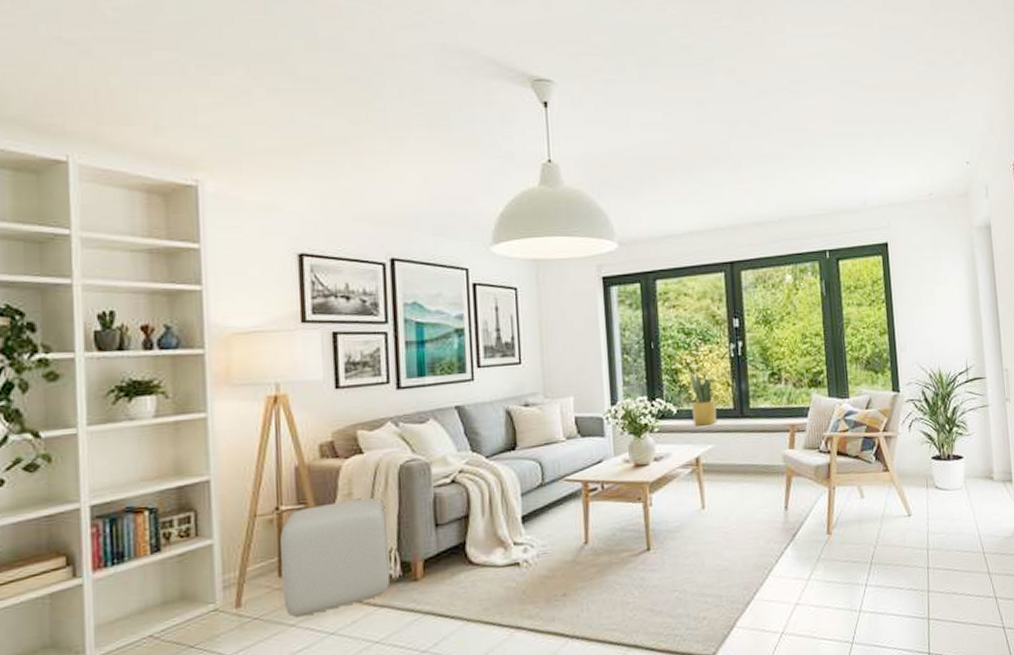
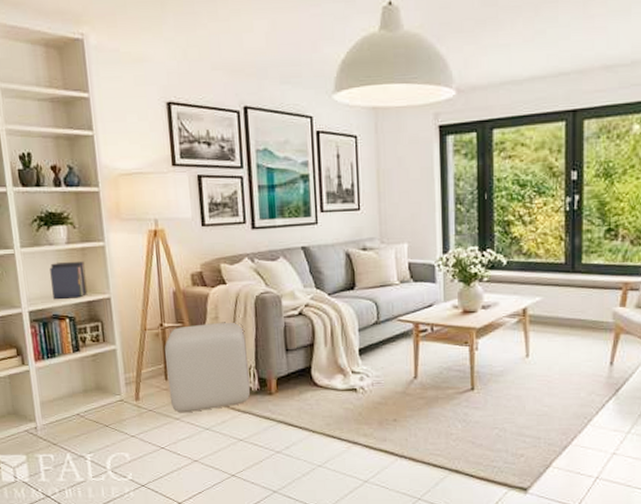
books: none [127,437,179,487] -> present [50,261,88,299]
planter: present [689,369,718,426] -> none [521,221,550,278]

